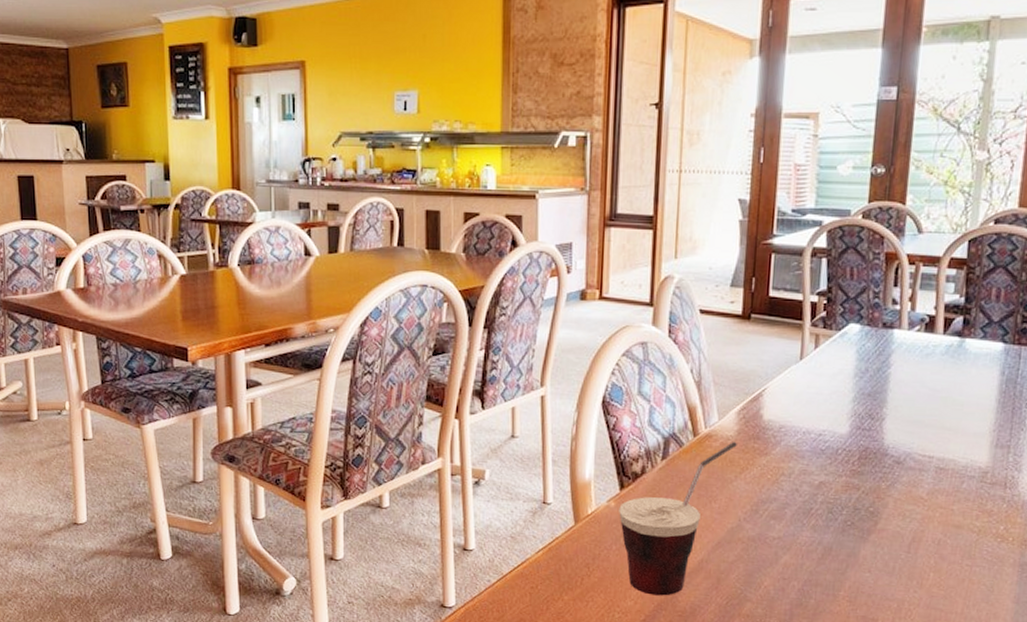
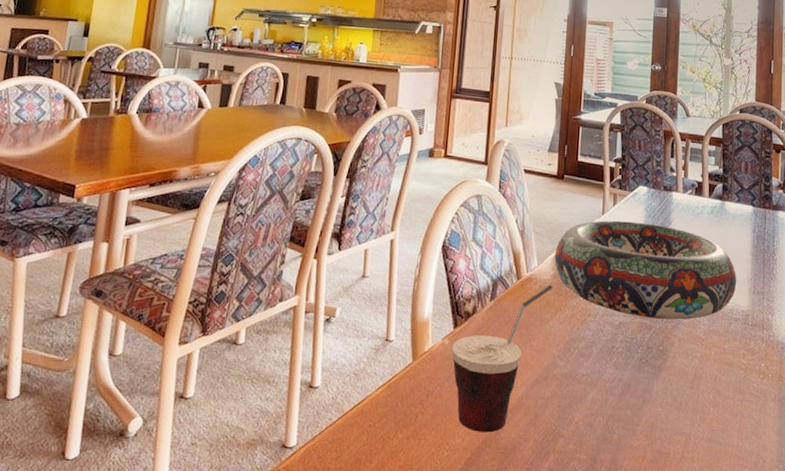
decorative bowl: none [739,366,975,479] -> present [554,220,737,320]

